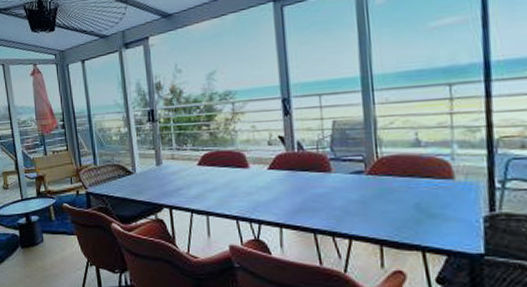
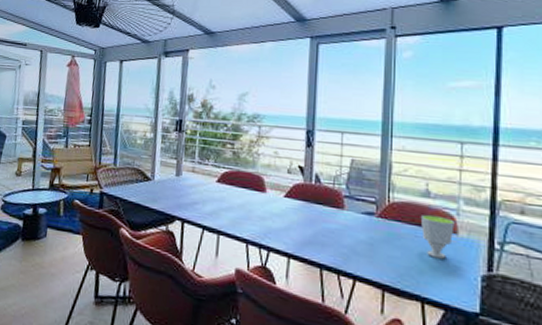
cup: none [413,163,451,206] -> present [421,214,455,259]

